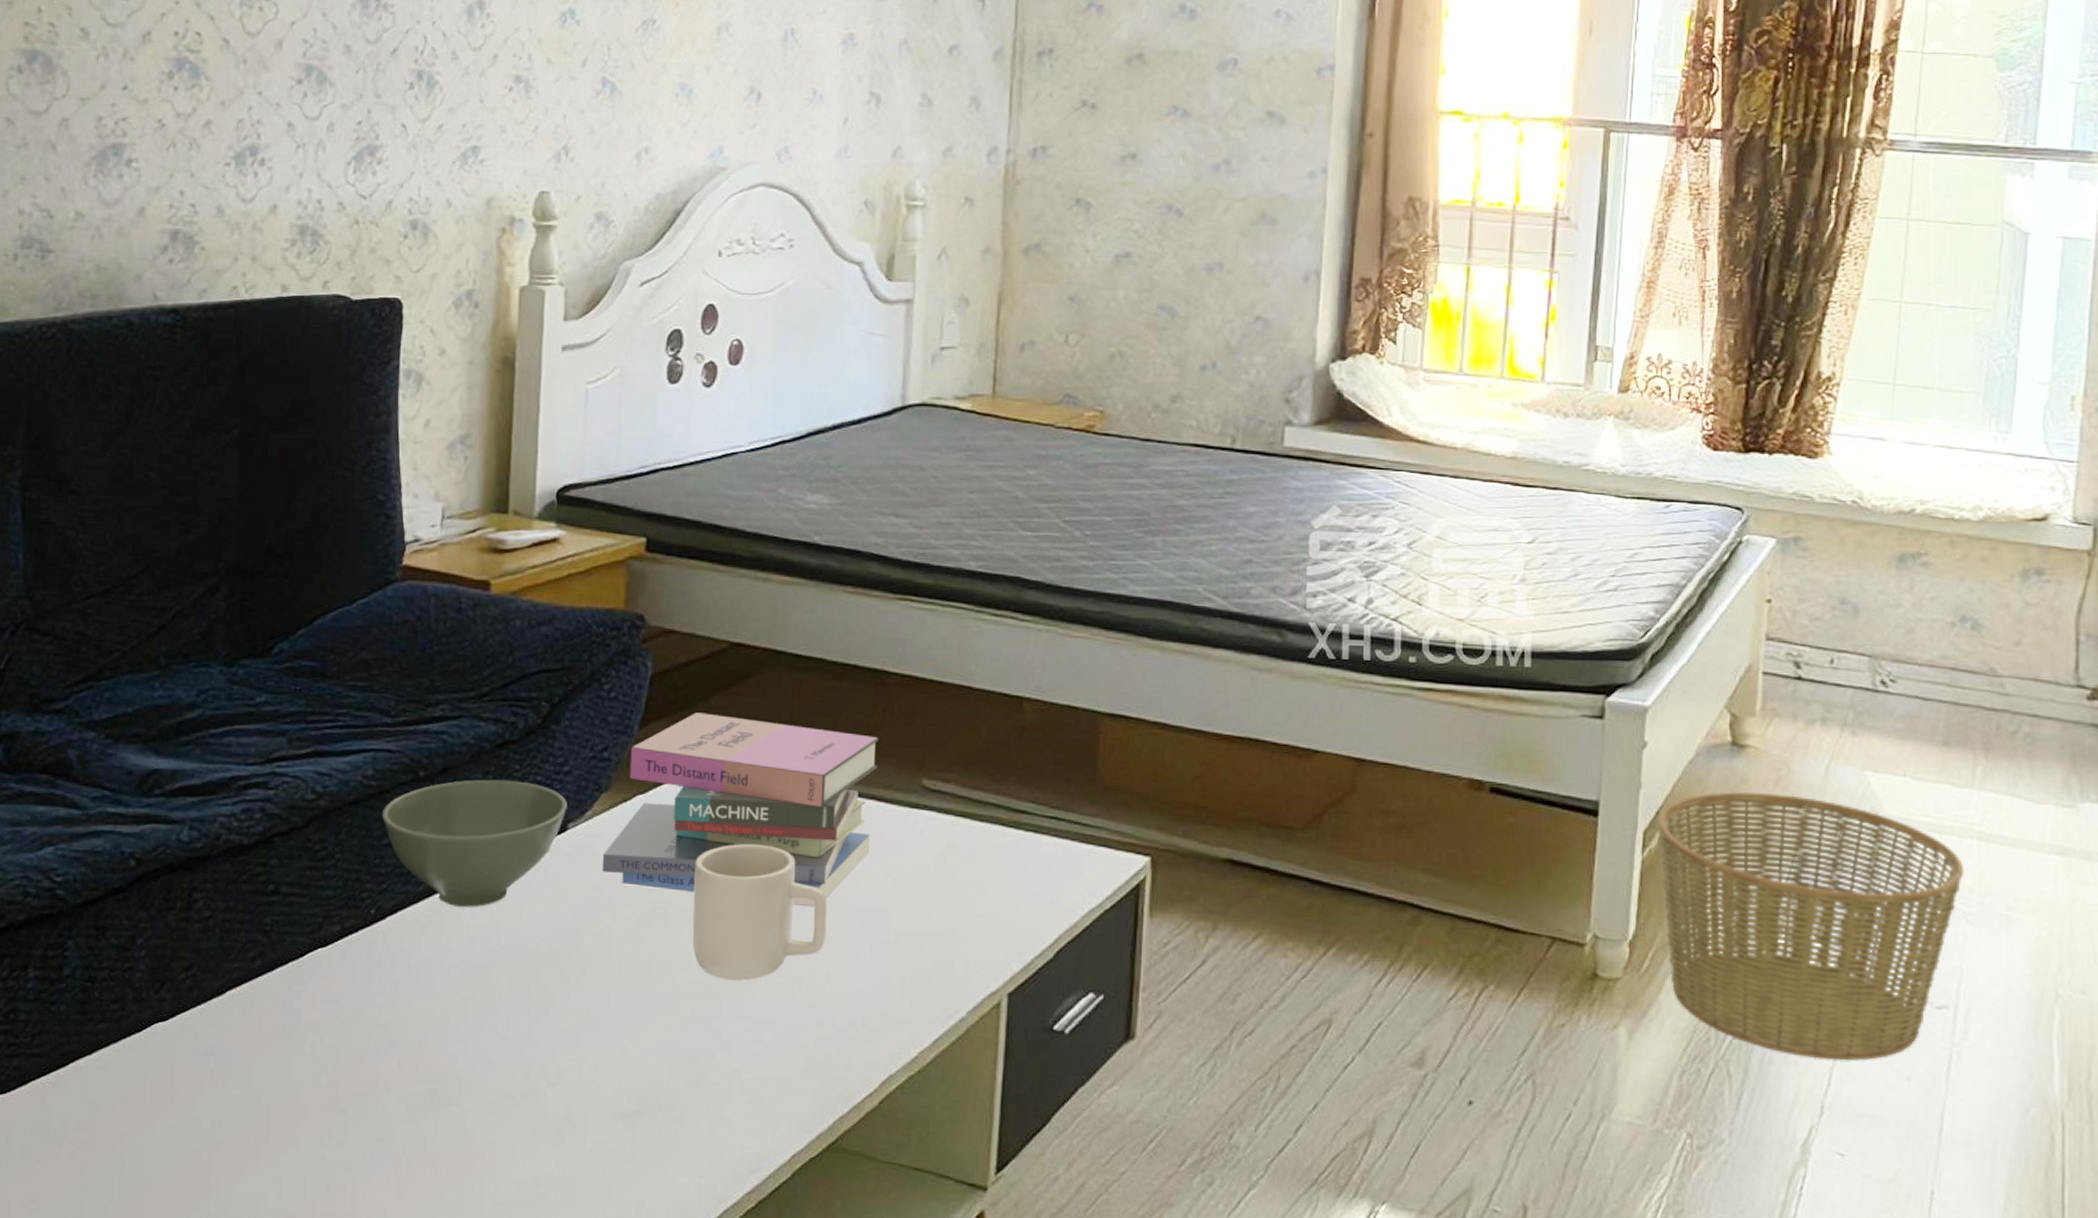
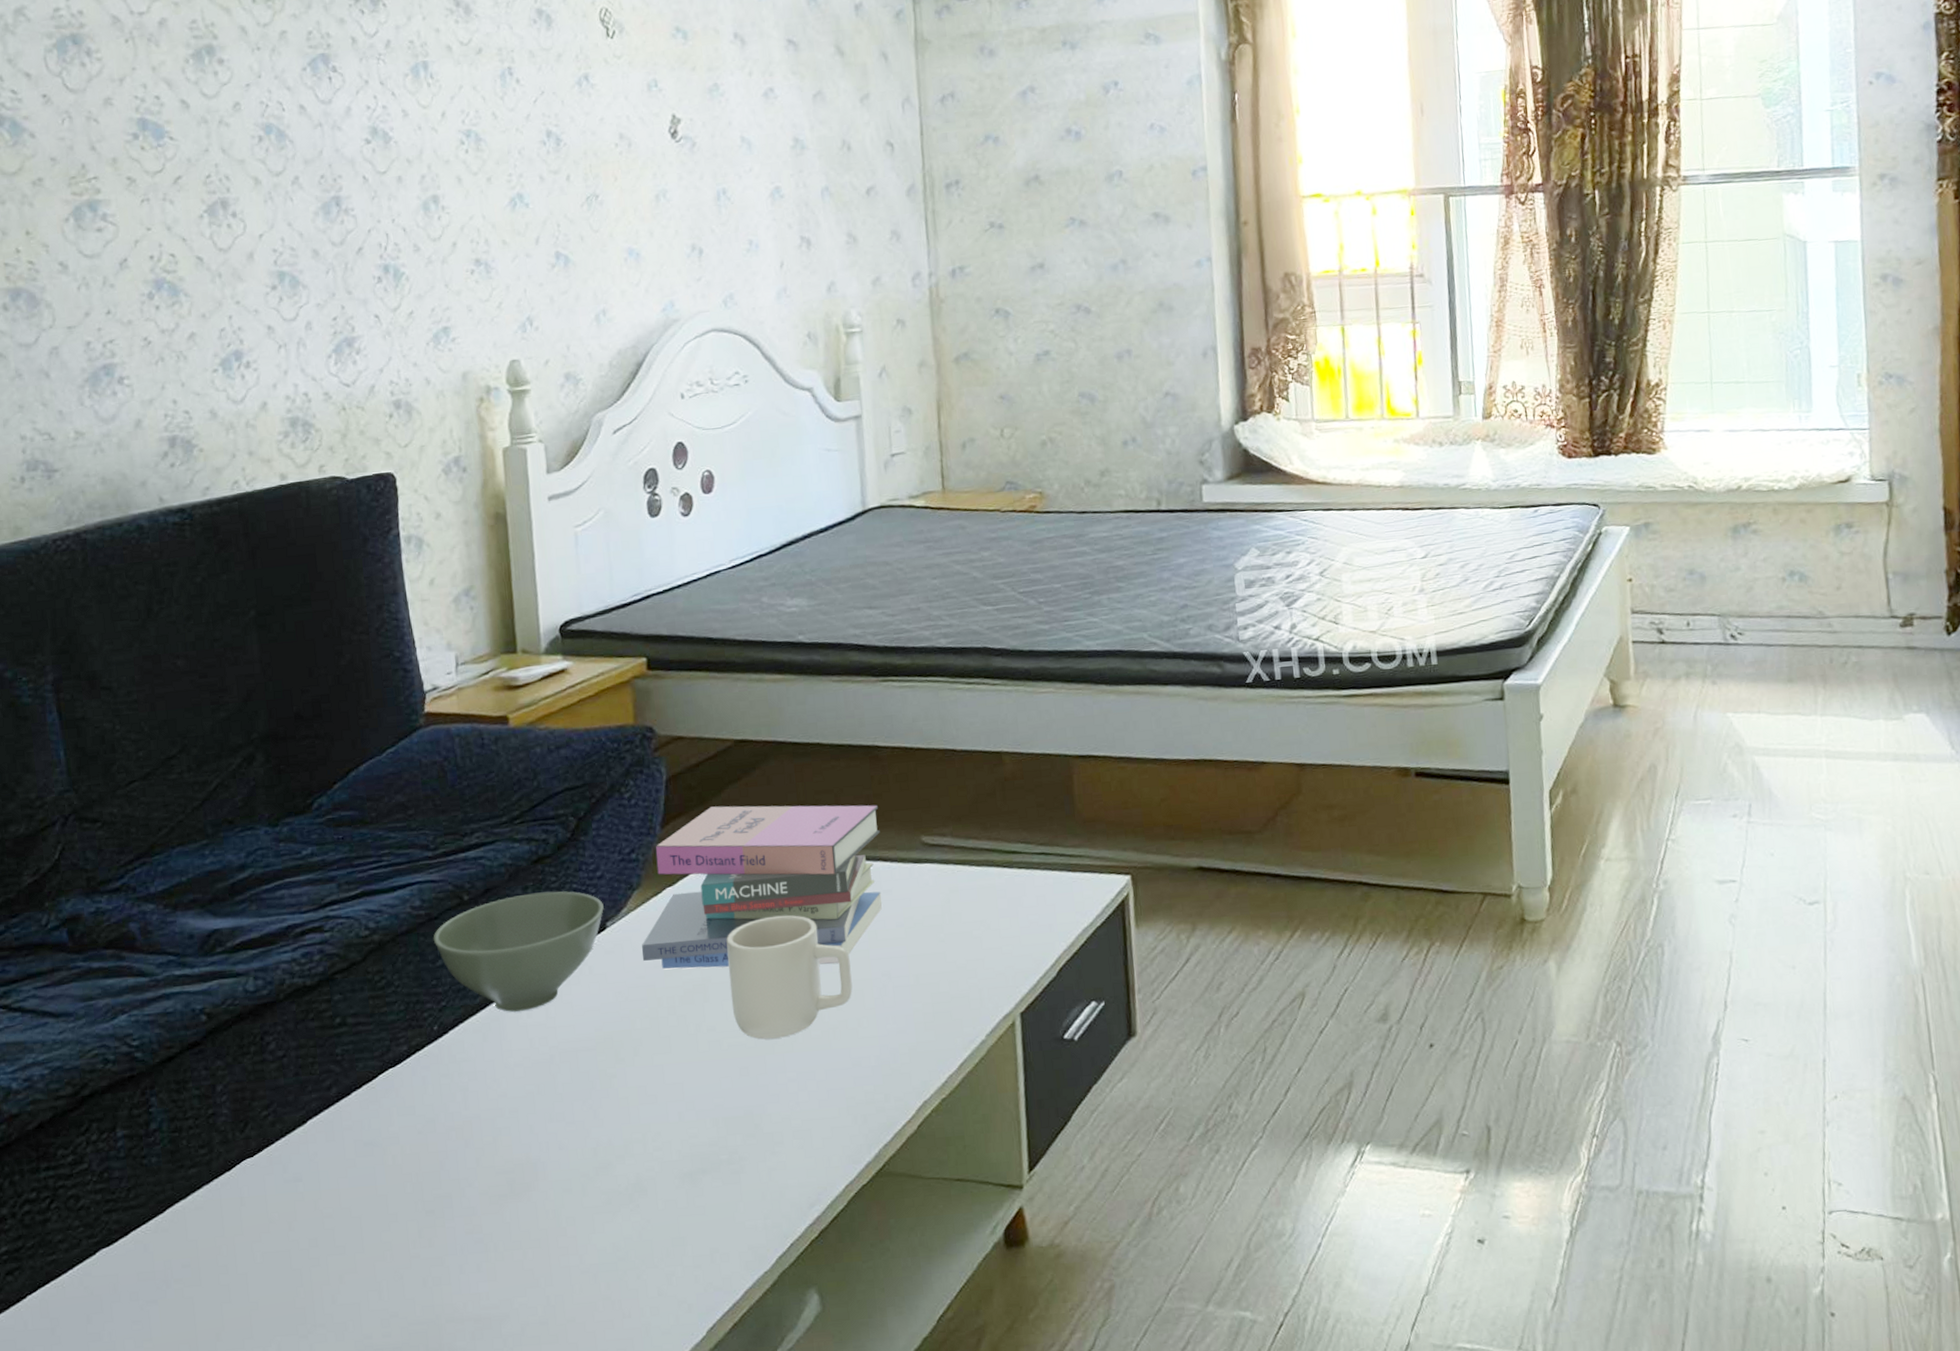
basket: present [1659,791,1965,1061] -> none [1560,741,1818,963]

